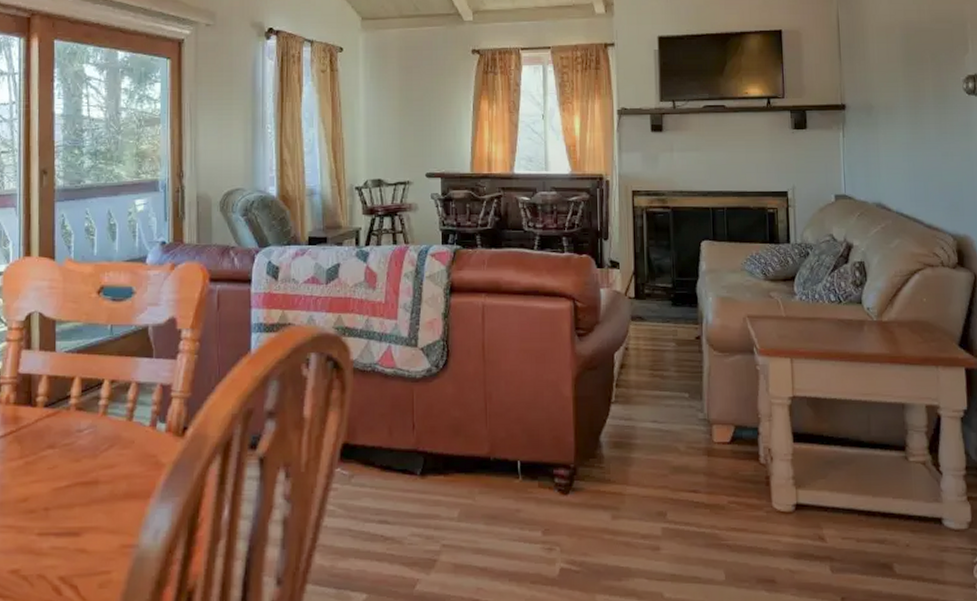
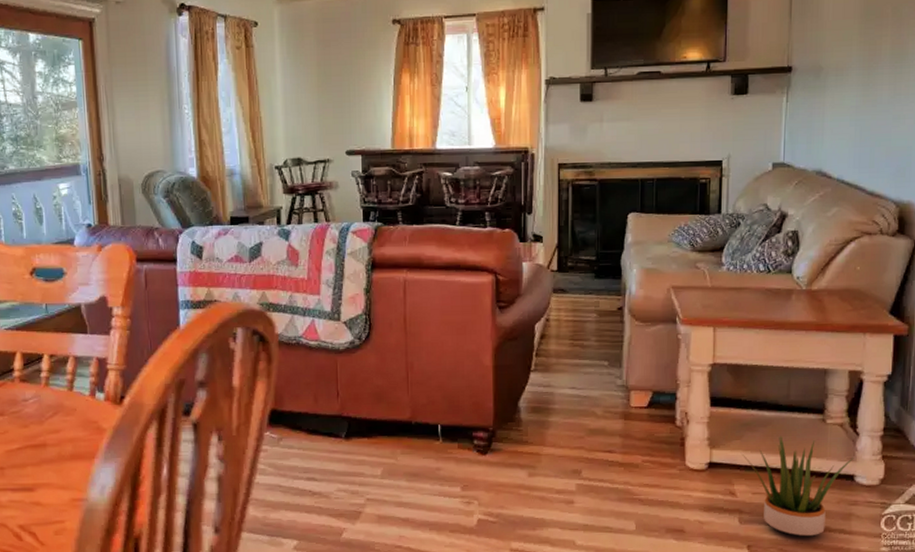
potted plant: none [828,474,940,589] -> present [741,435,854,538]

